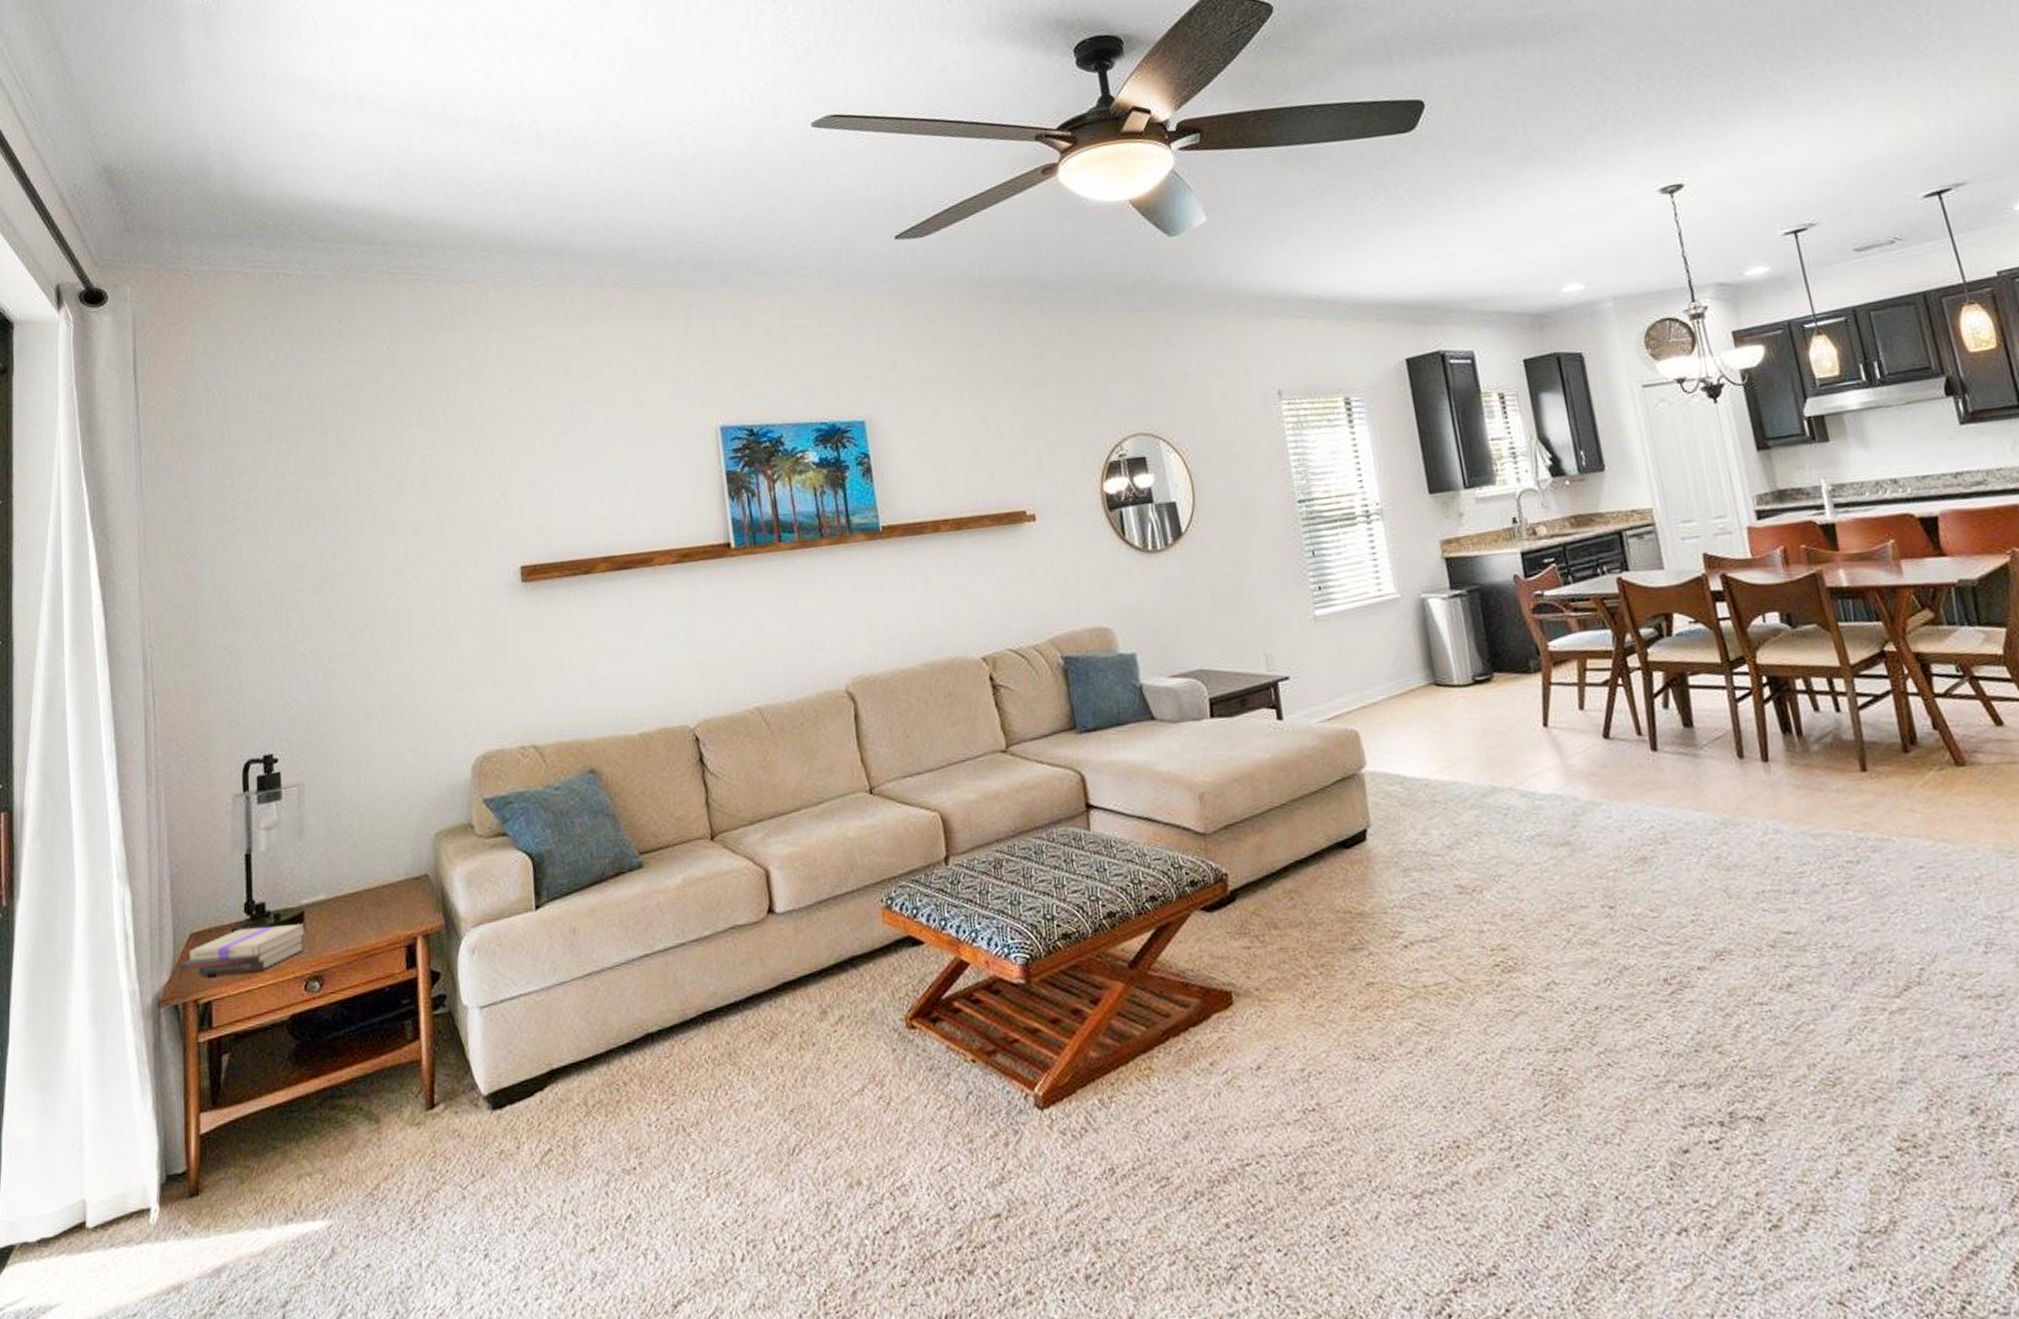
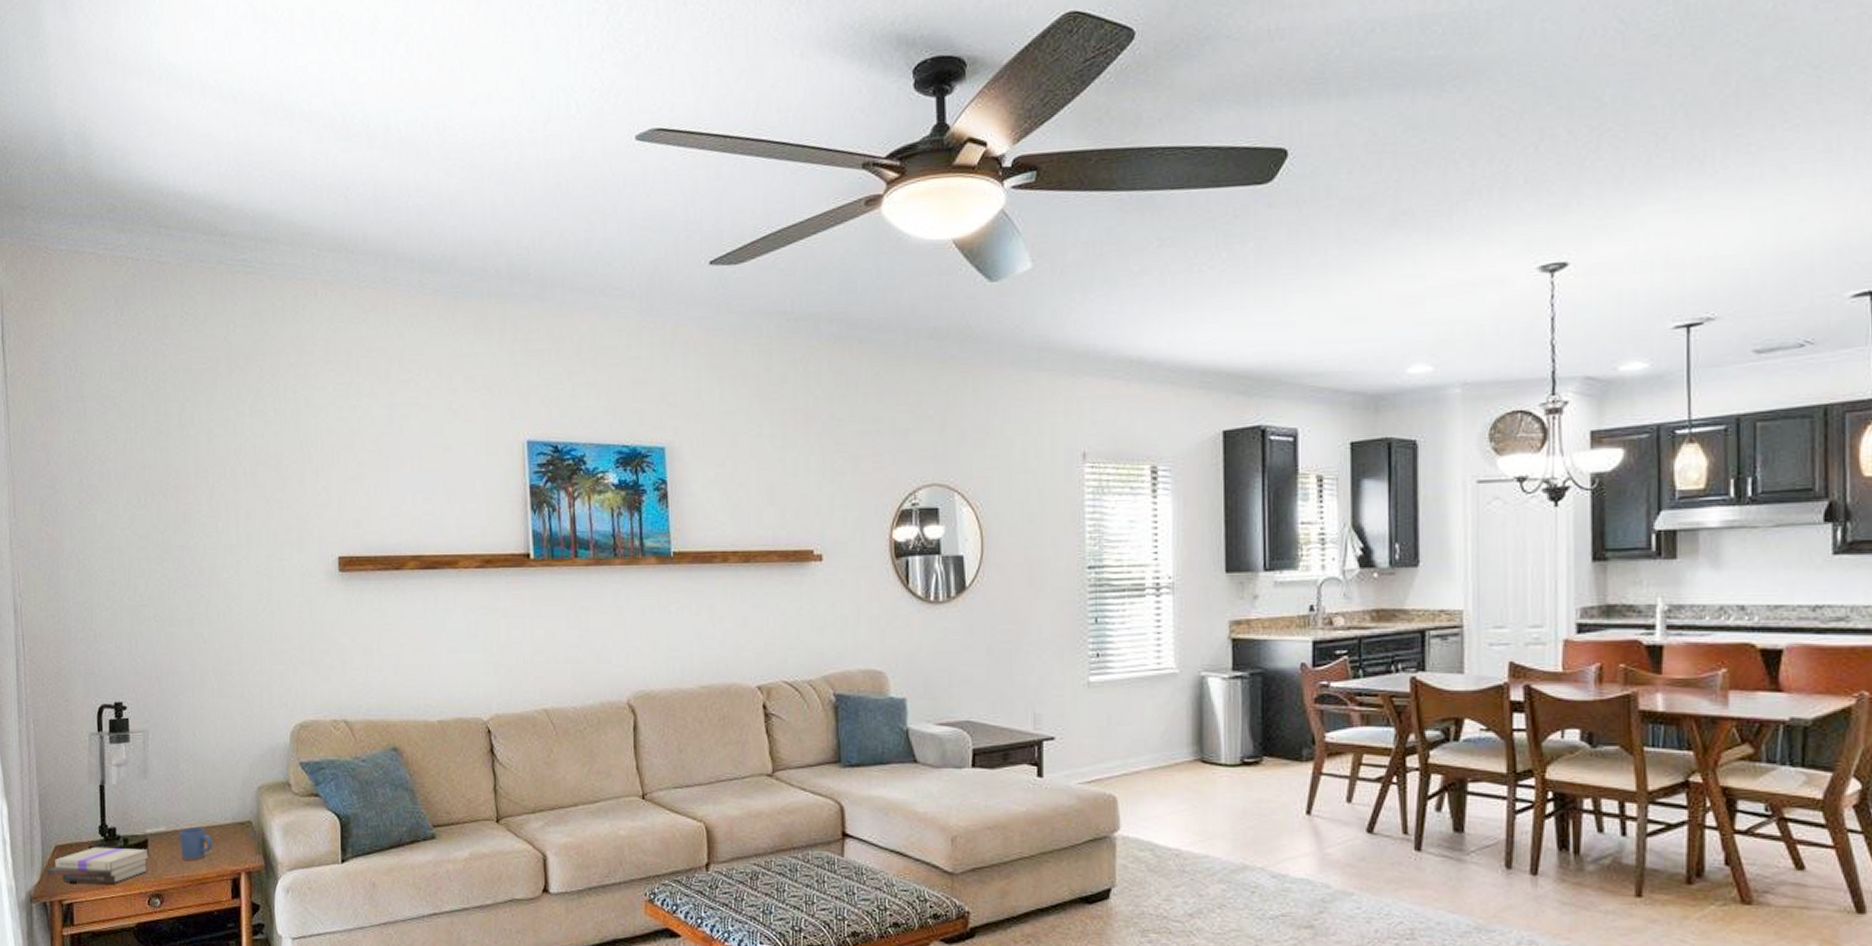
mug: none [341,888,383,931] -> present [178,826,213,860]

